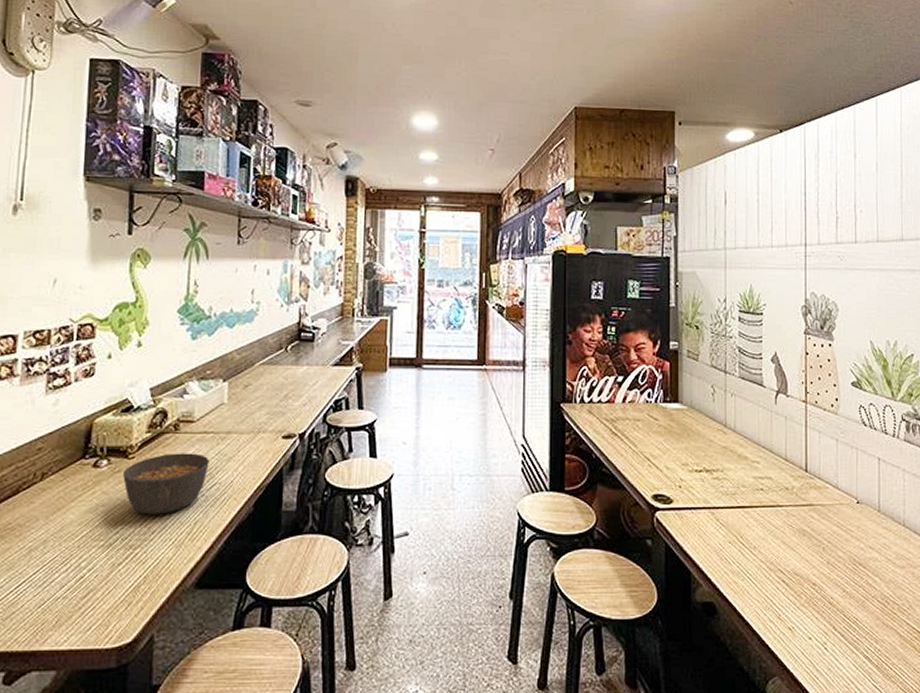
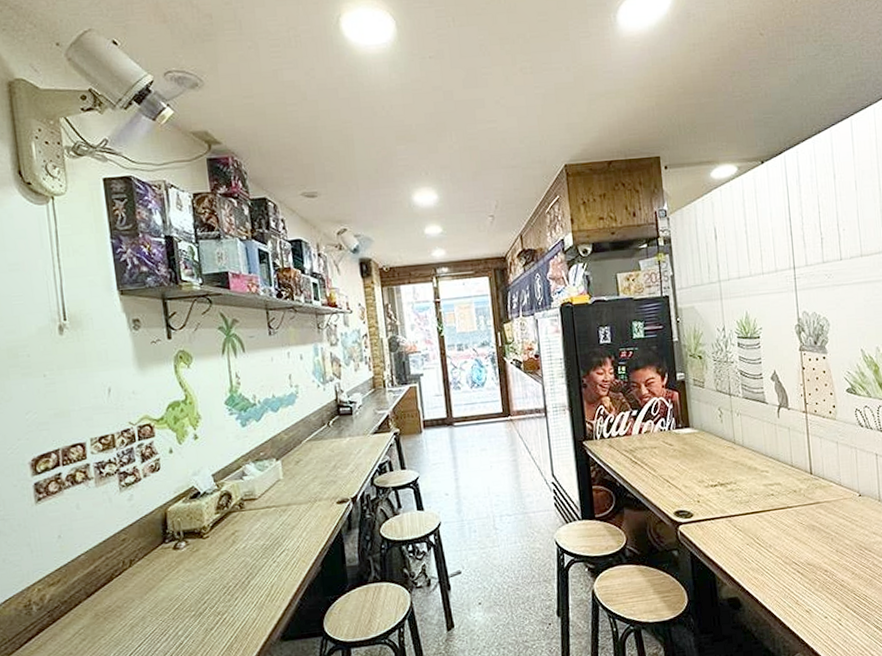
soup bowl: present [122,453,210,515] -> none [200,526,276,585]

